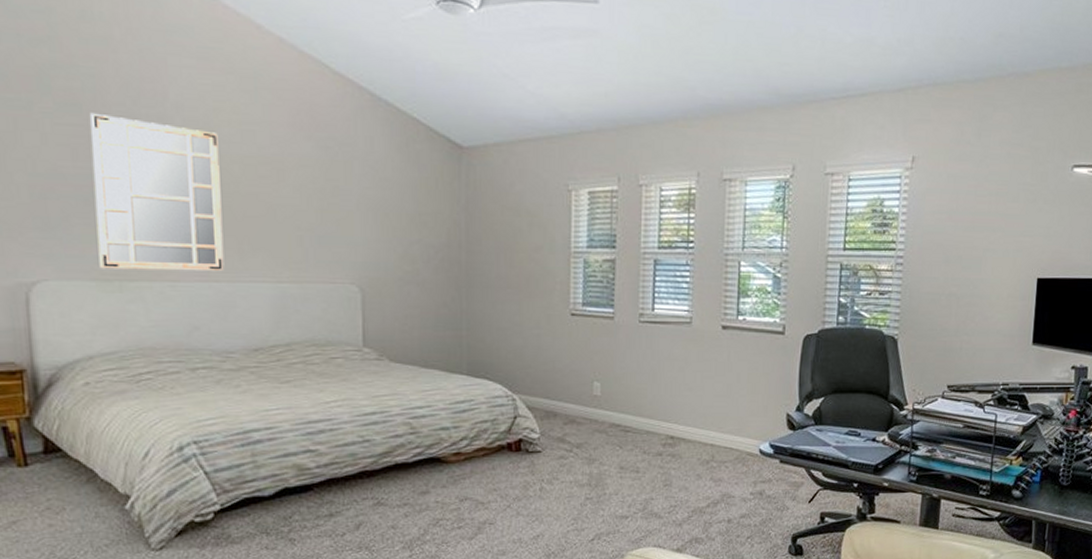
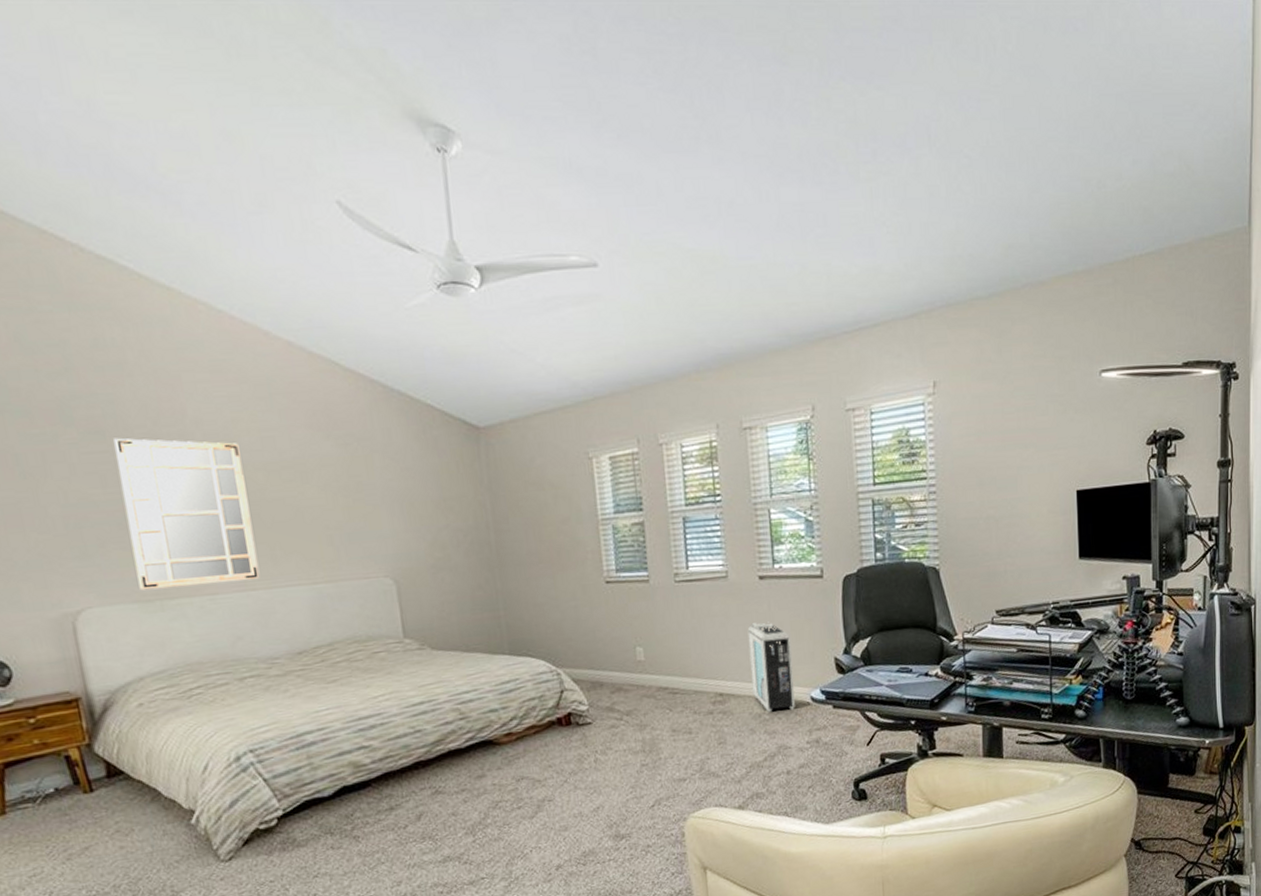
air purifier: none [703,371,747,461] -> present [747,621,795,712]

